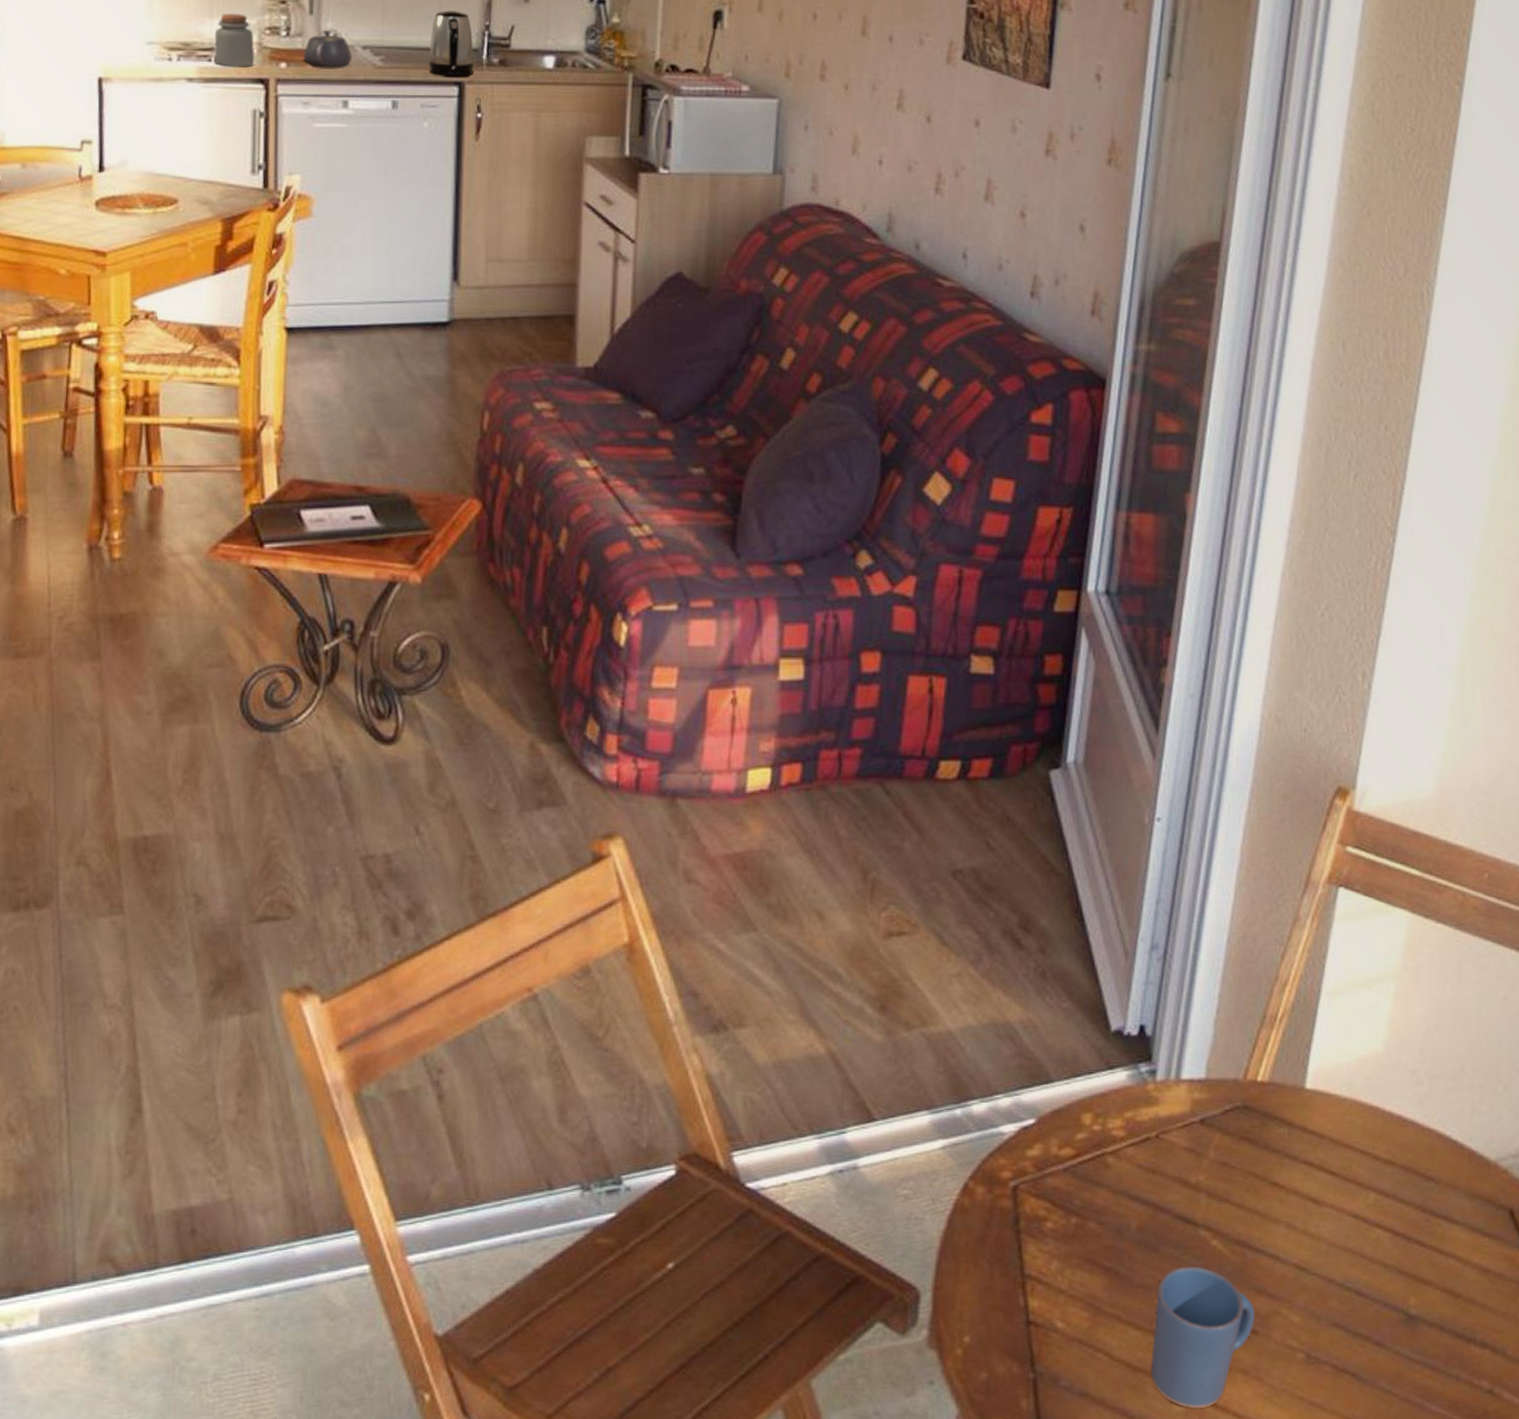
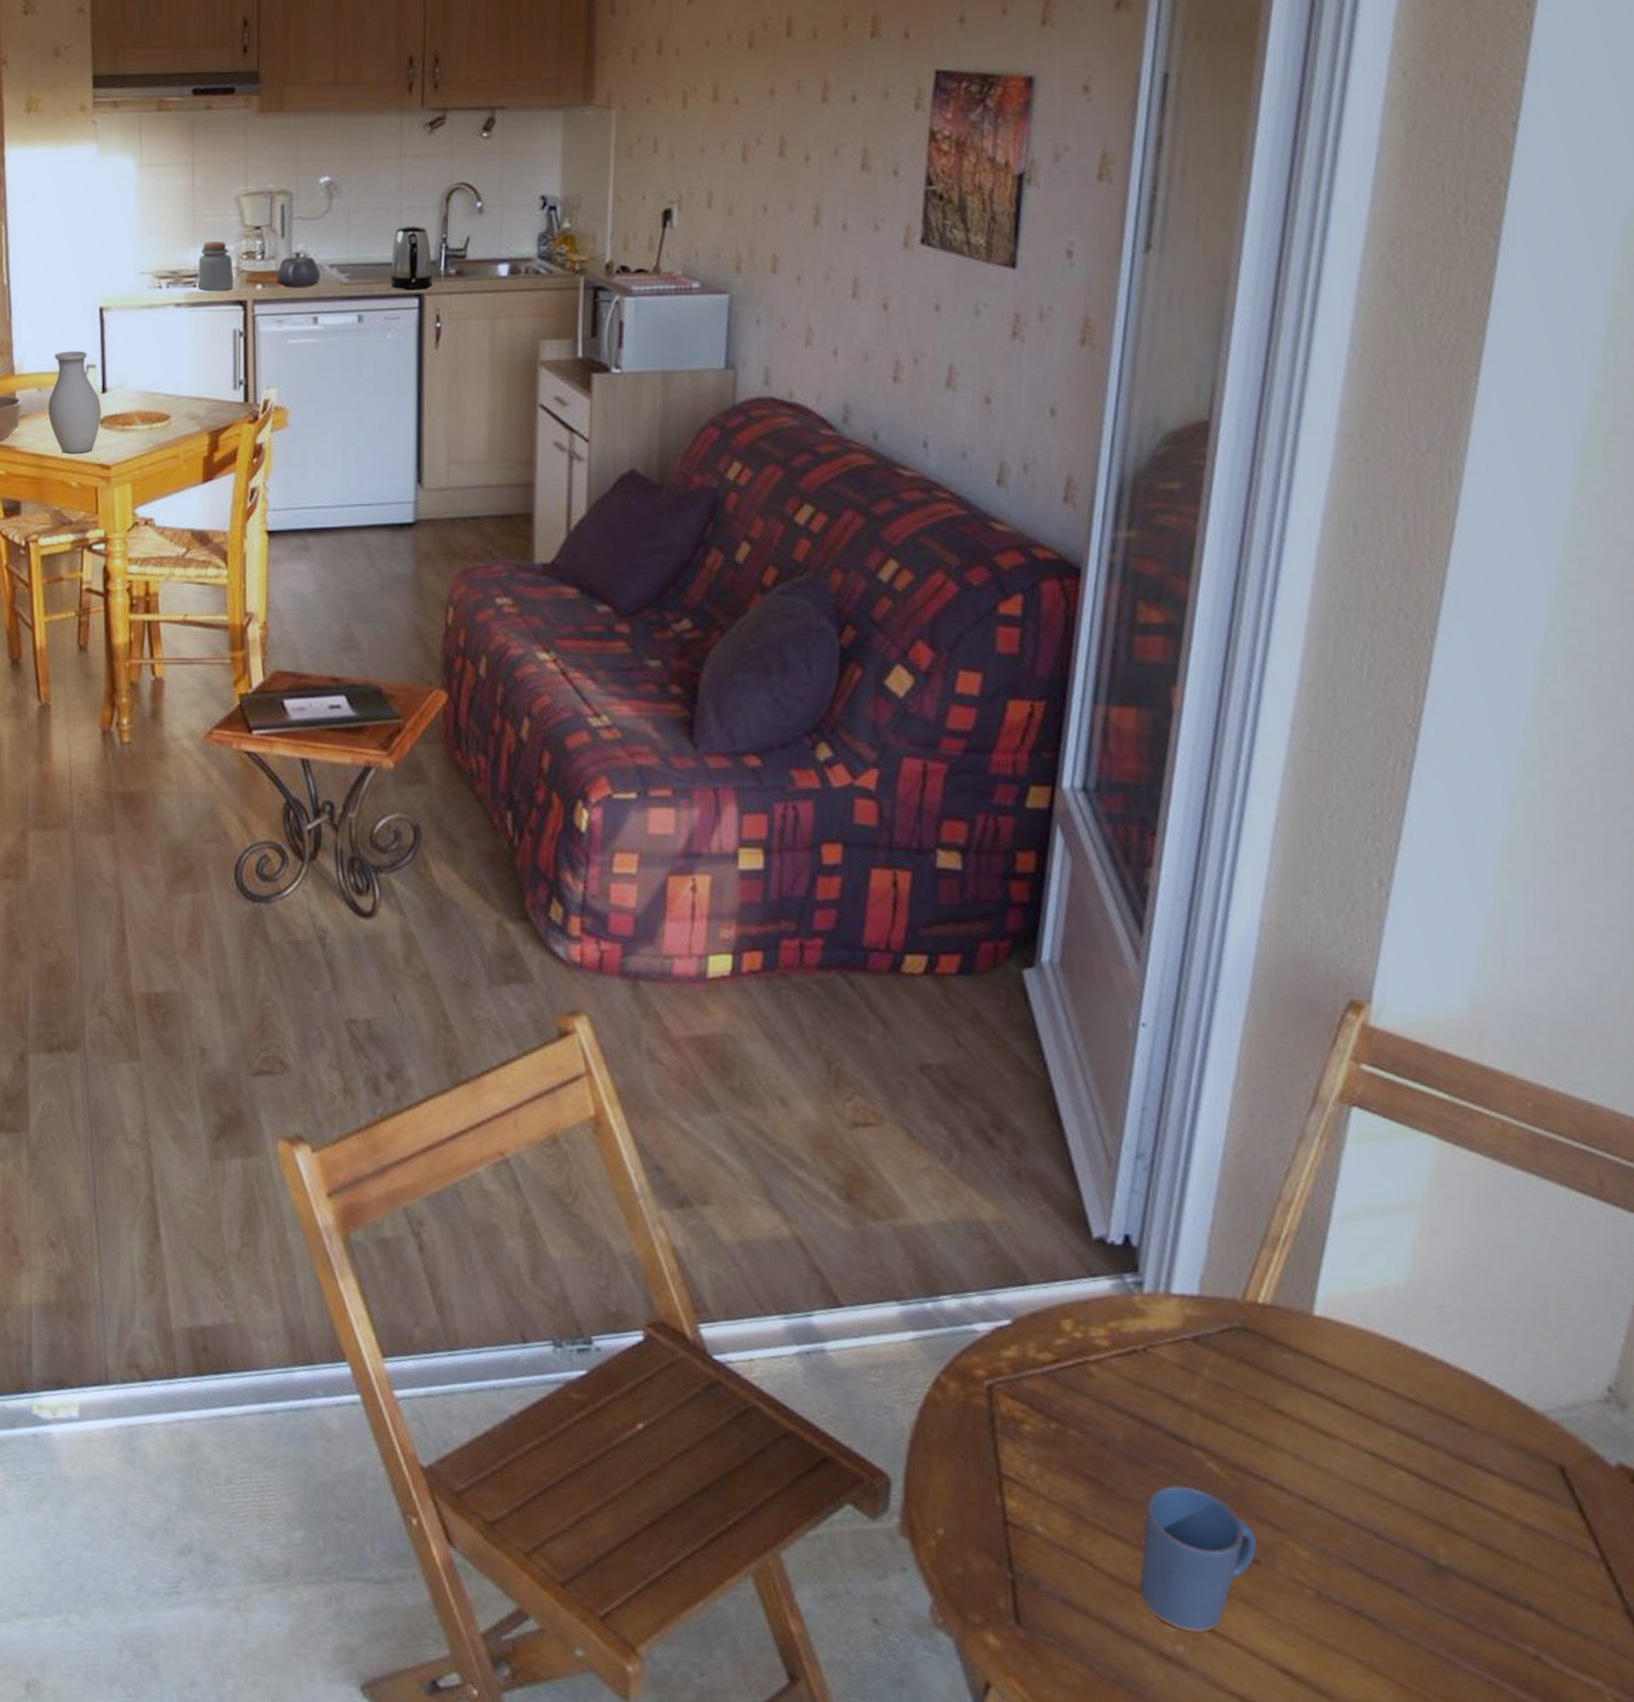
vase: none [33,124,97,238] -> present [48,350,101,453]

